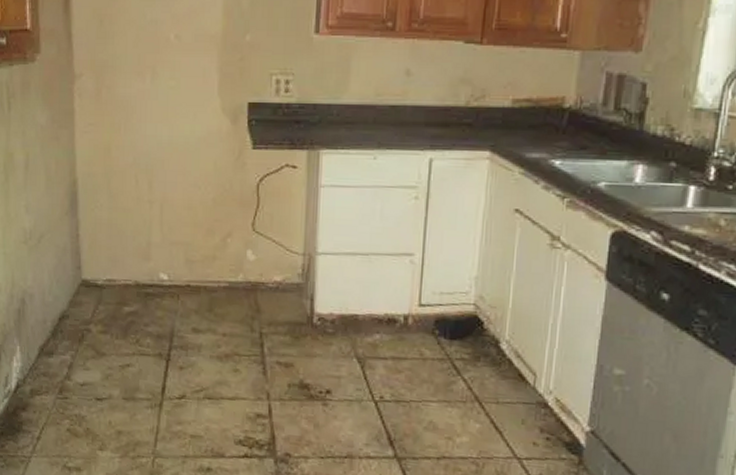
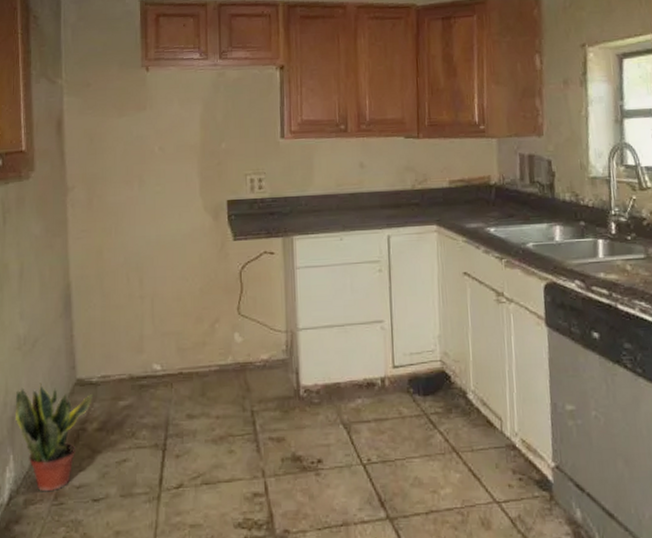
potted plant: none [21,279,99,386] -> present [15,383,94,492]

